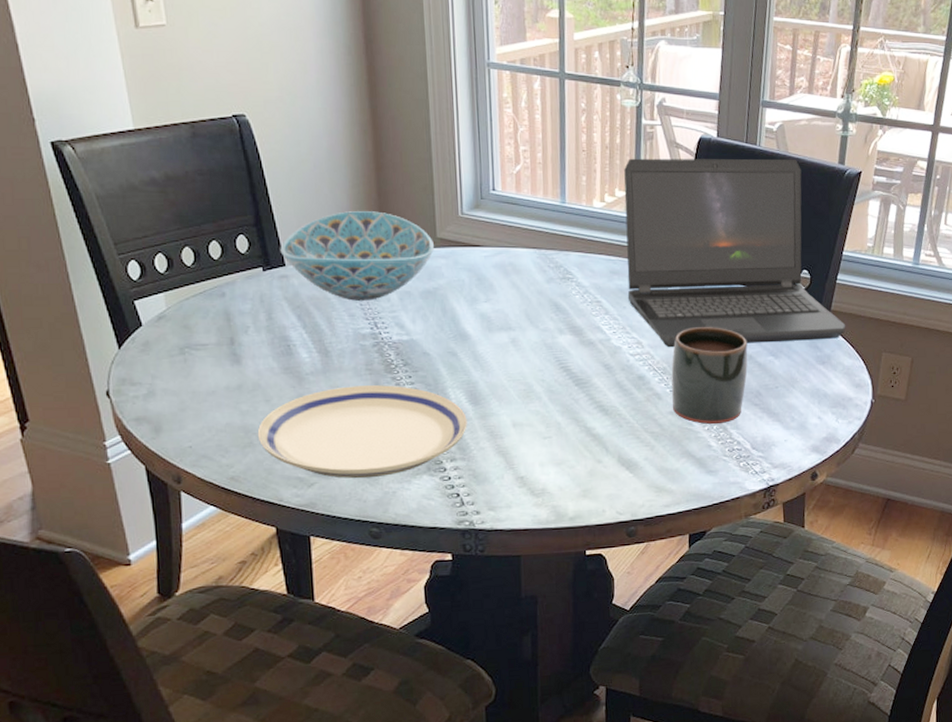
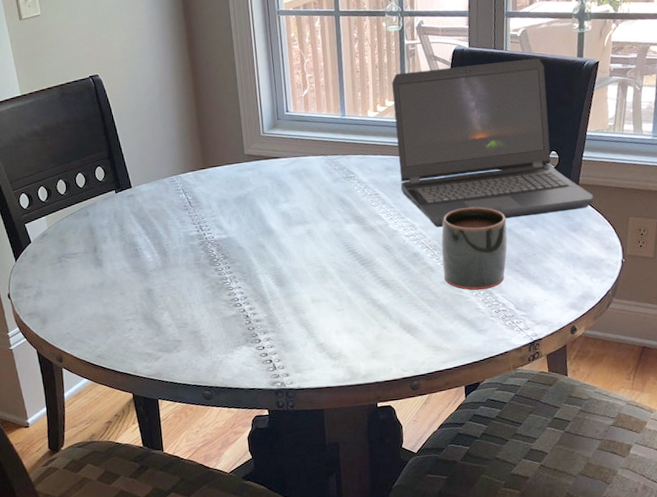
plate: present [257,385,467,479] -> none [116,275,276,352]
bowl: present [280,211,434,301] -> none [127,138,243,210]

